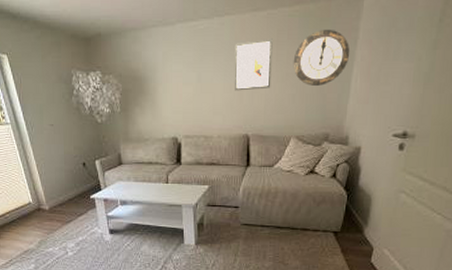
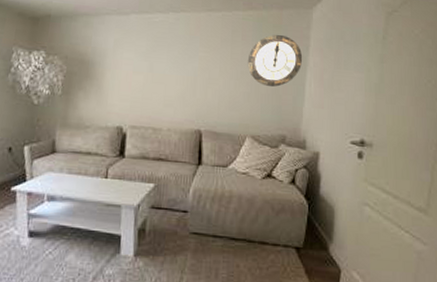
wall art: present [234,39,273,91] -> none [187,37,227,85]

